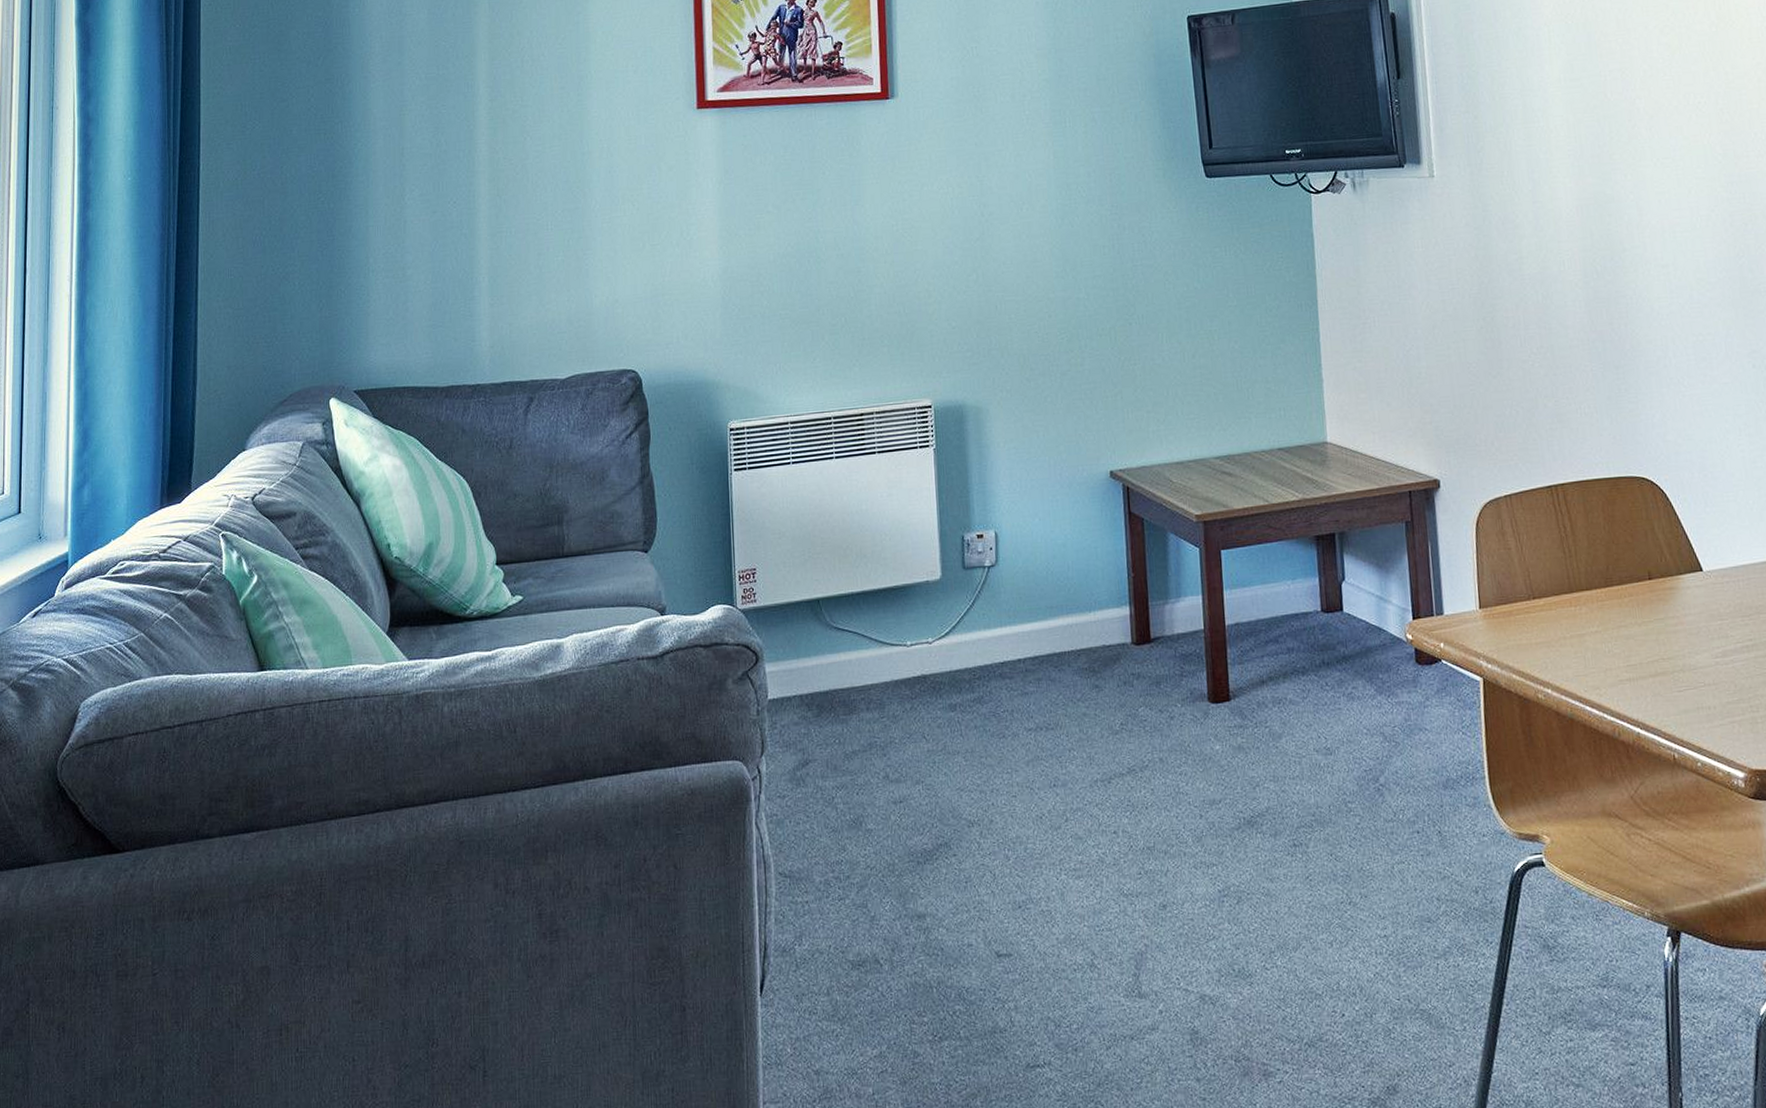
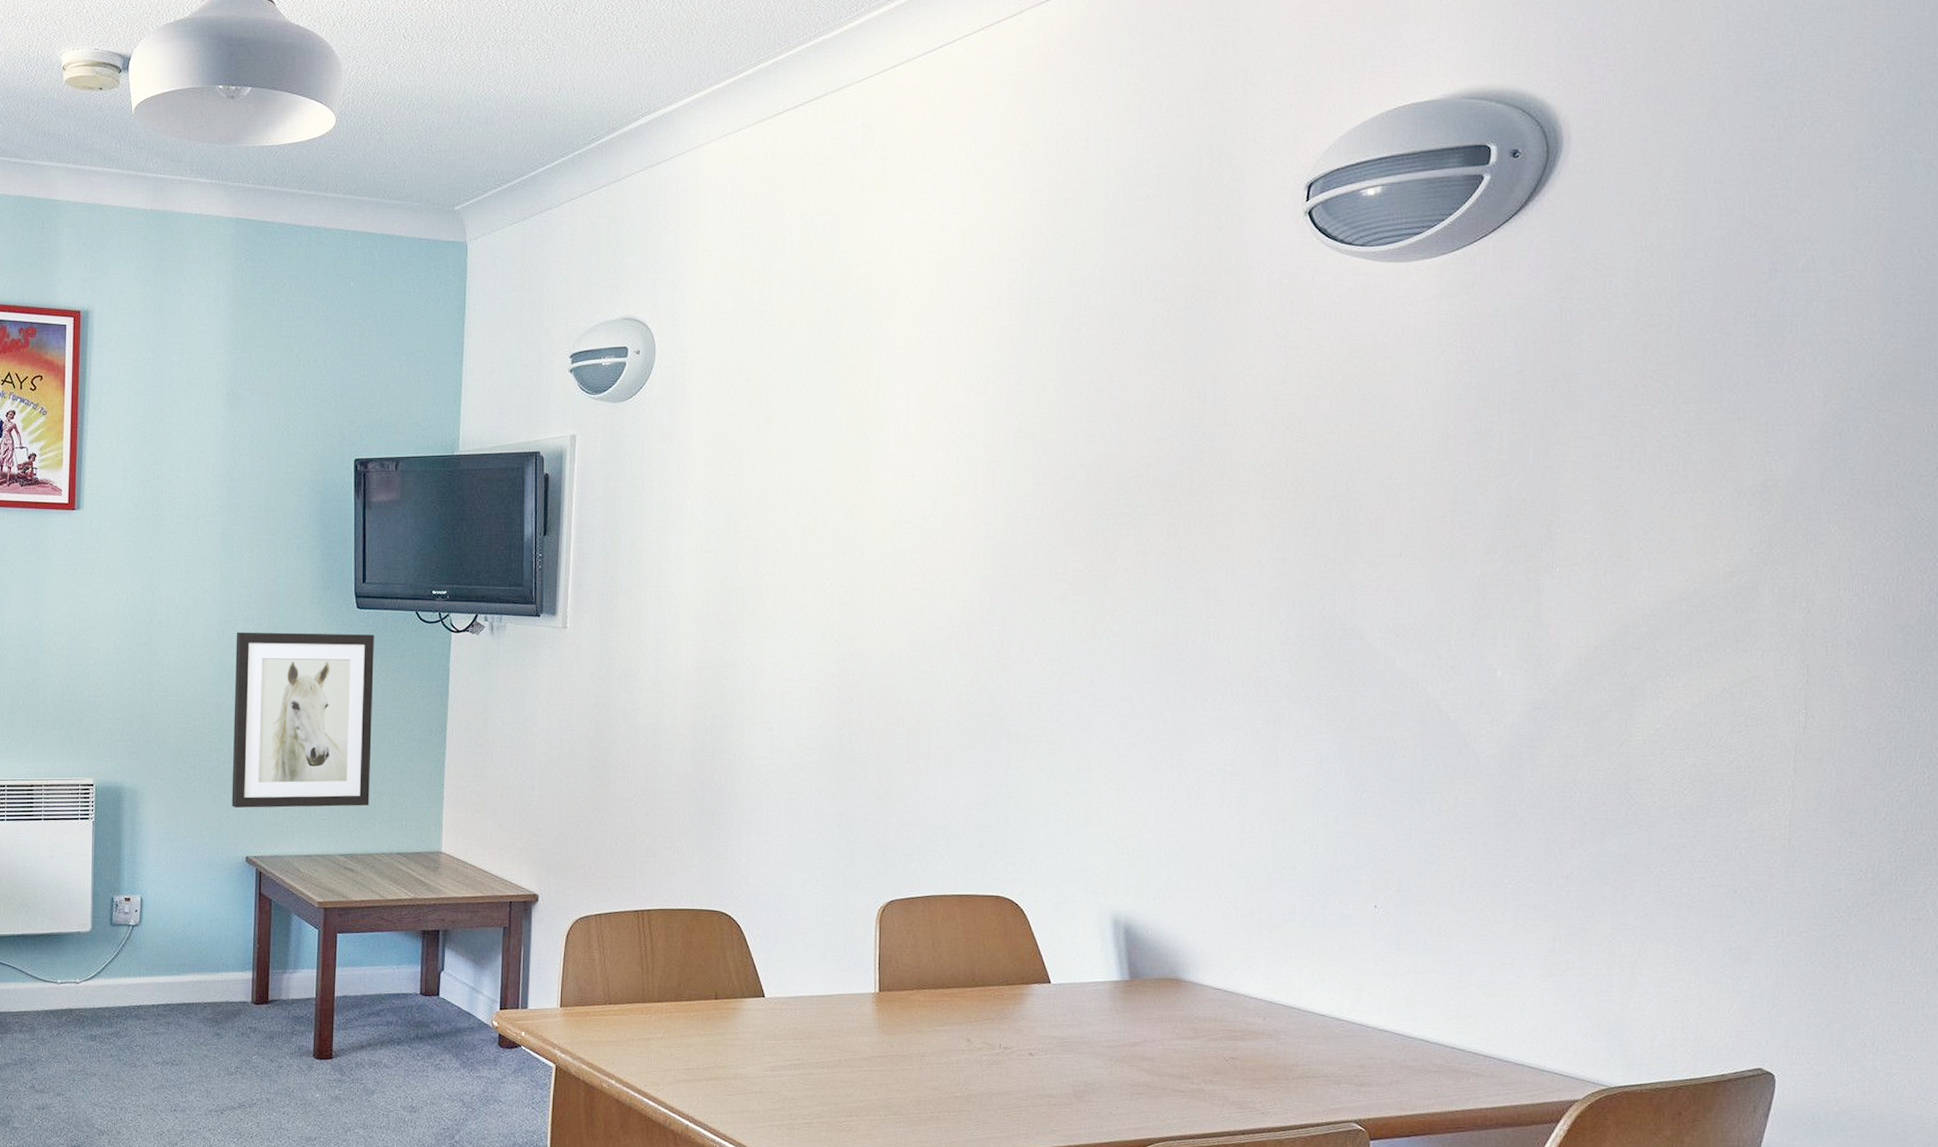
wall art: none [1076,205,1242,416] -> present [231,631,374,808]

